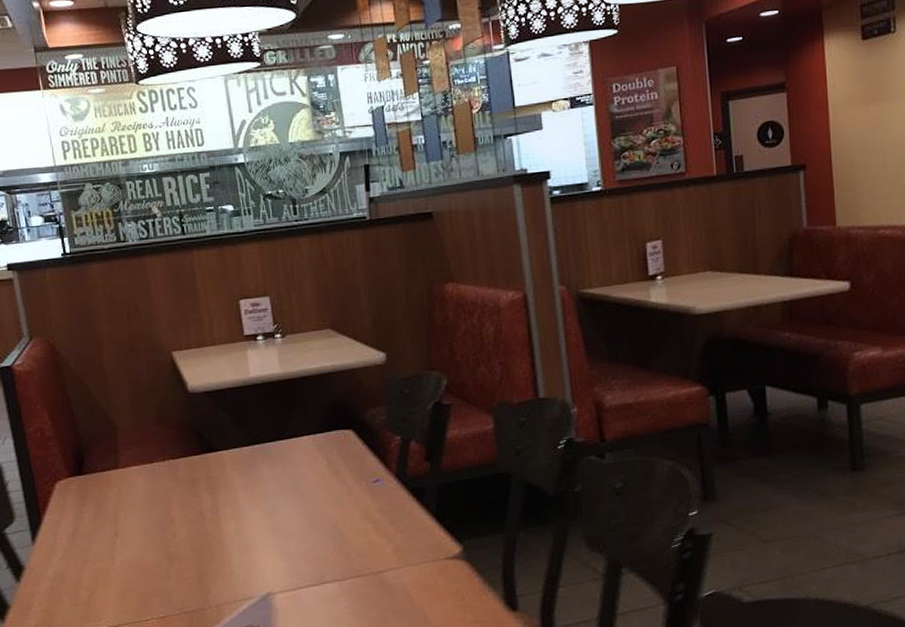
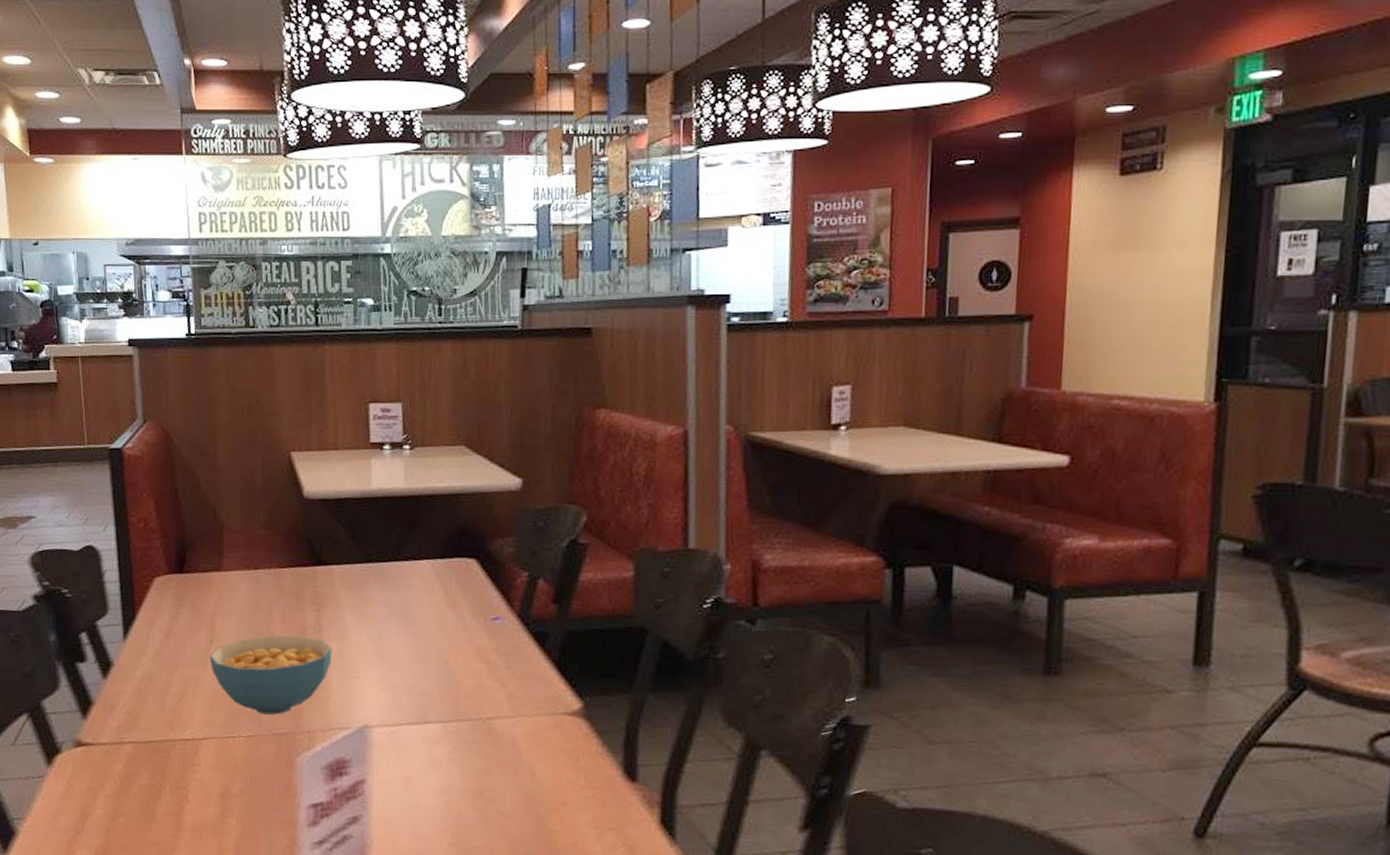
cereal bowl: none [116,519,231,595] -> present [209,635,332,715]

